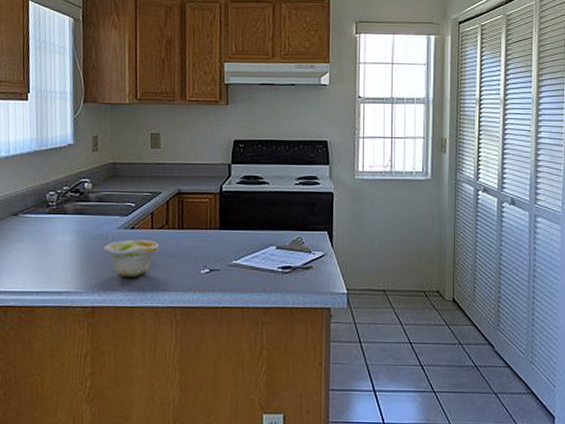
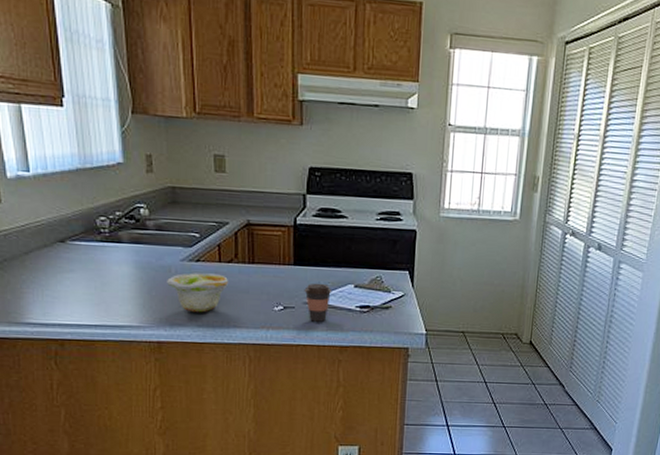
coffee cup: none [229,245,255,284] -> present [304,283,332,322]

